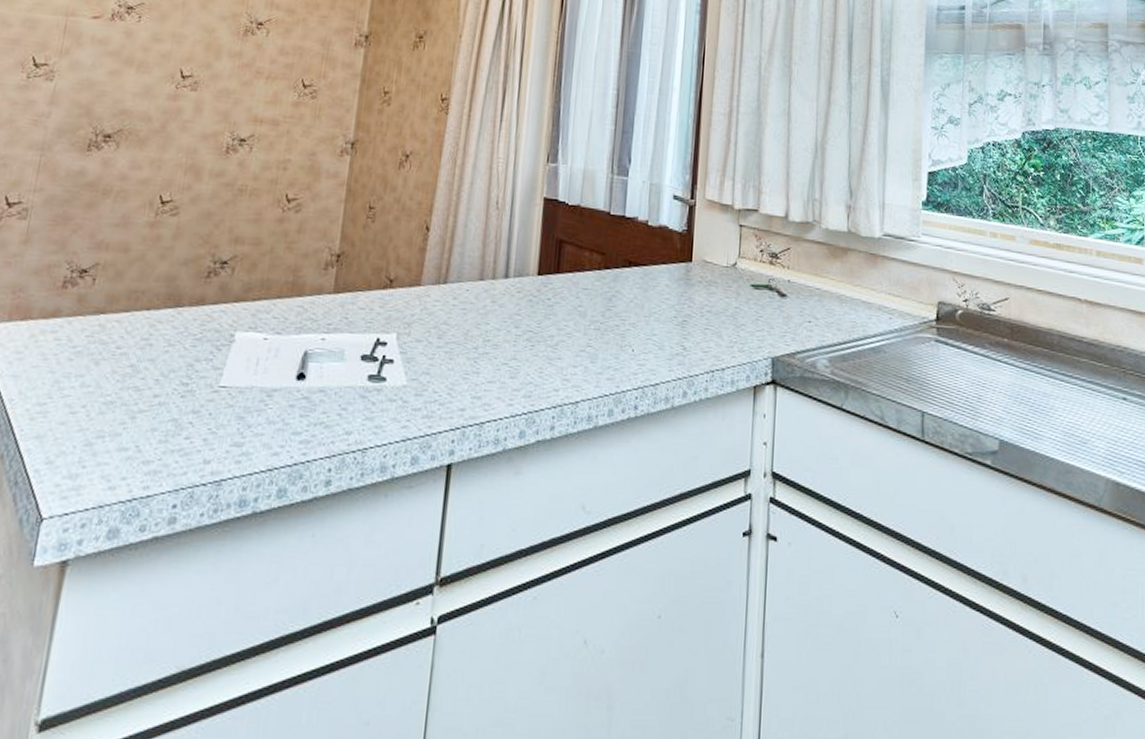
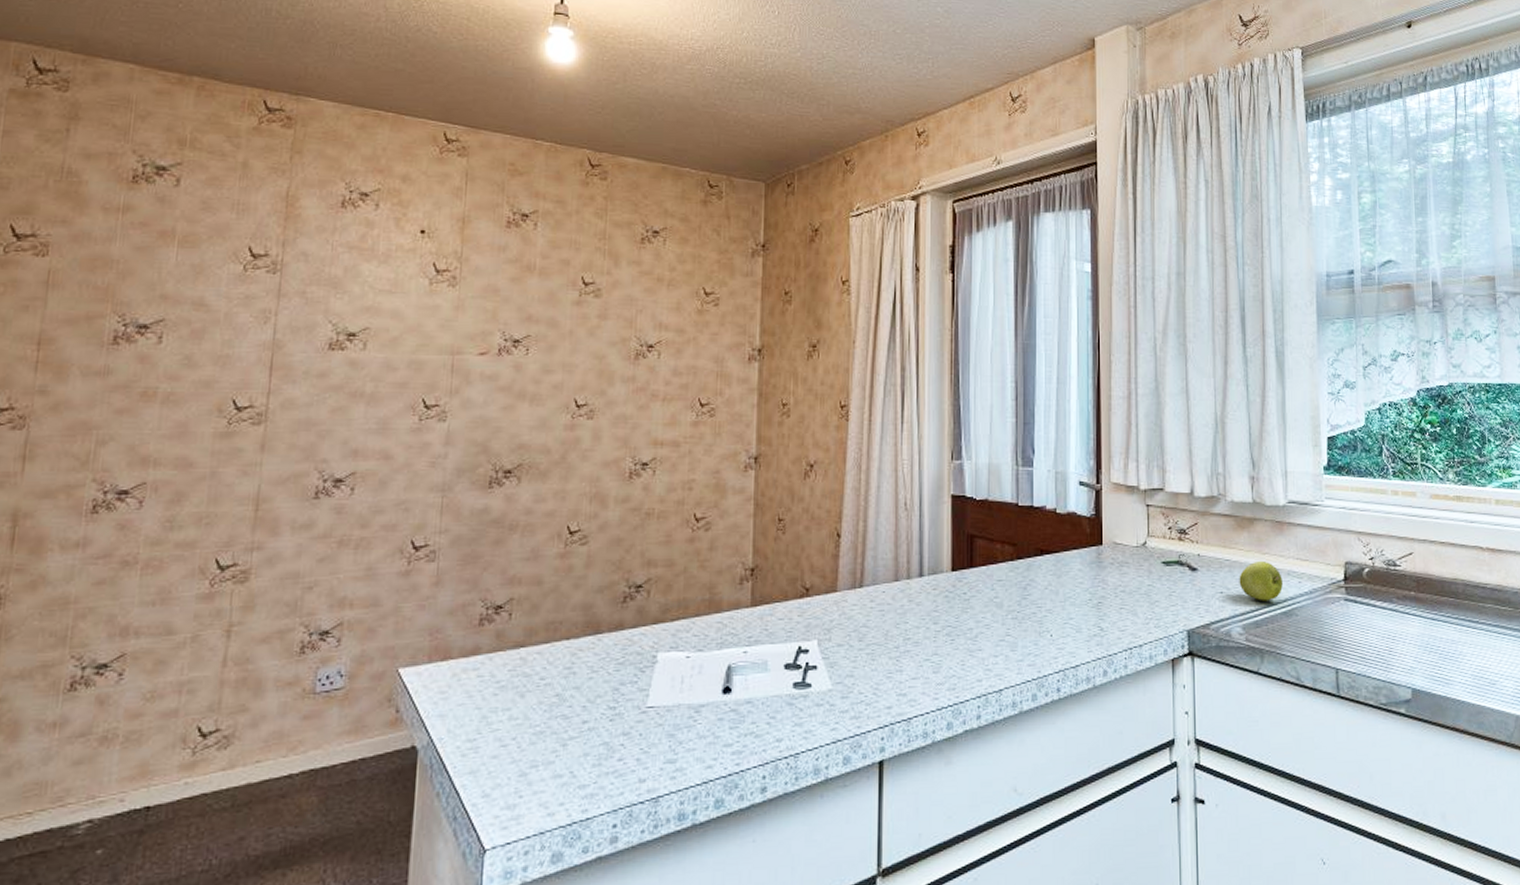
apple: none [828,292,873,335] -> present [1239,560,1283,601]

